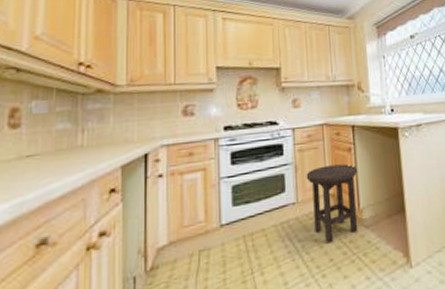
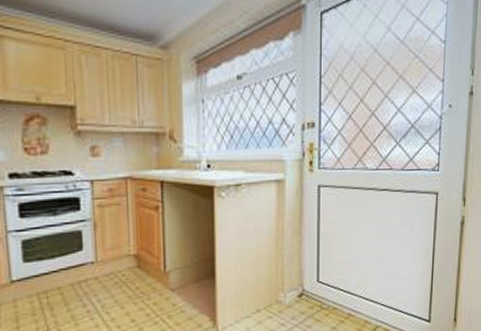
stool: present [306,164,358,244] -> none [106,223,166,305]

